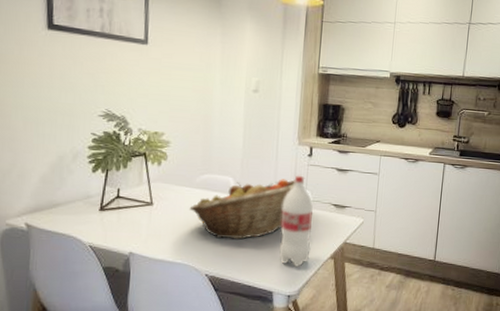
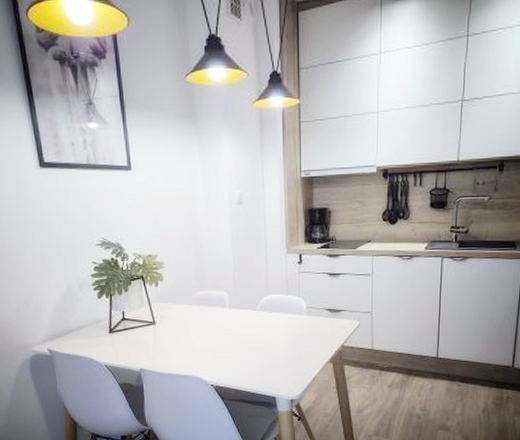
fruit basket: present [189,179,305,240] -> none [189,288,297,351]
bottle: present [278,175,313,268] -> none [277,283,309,373]

